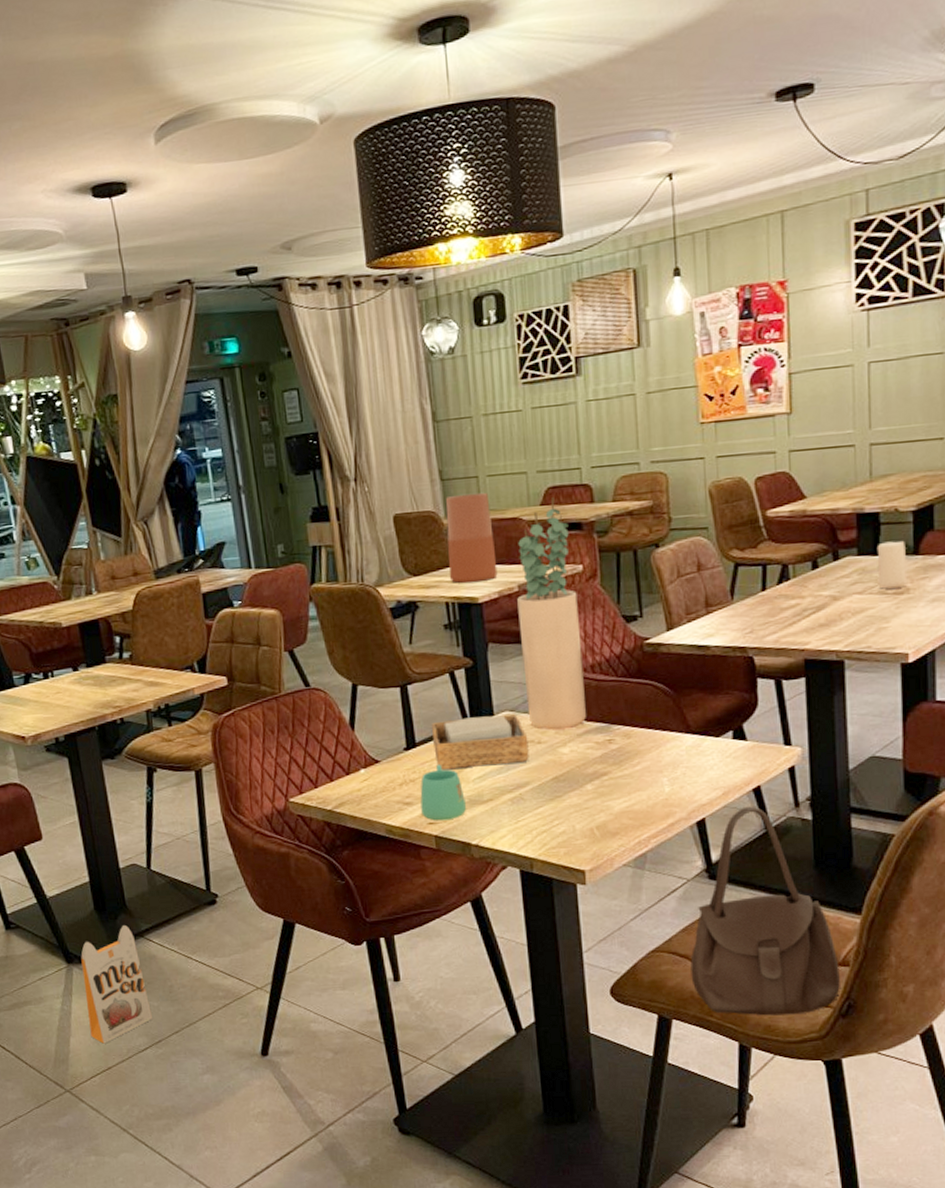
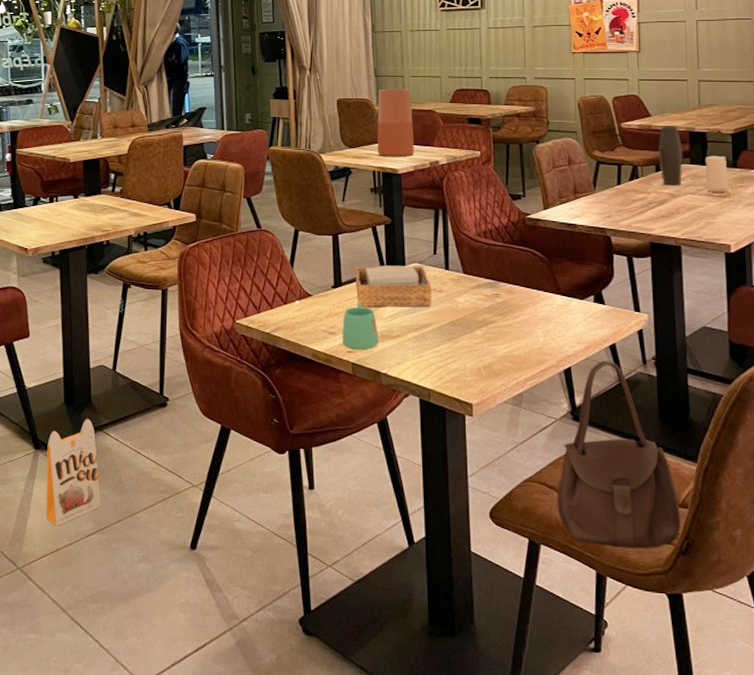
vase: present [517,497,587,730] -> none [429,97,479,281]
vase: none [816,507,848,586] -> present [658,126,683,186]

